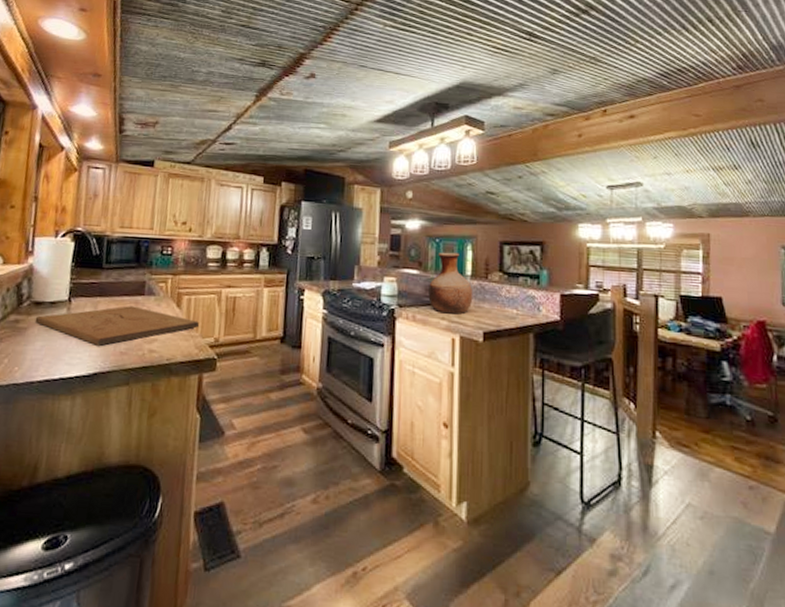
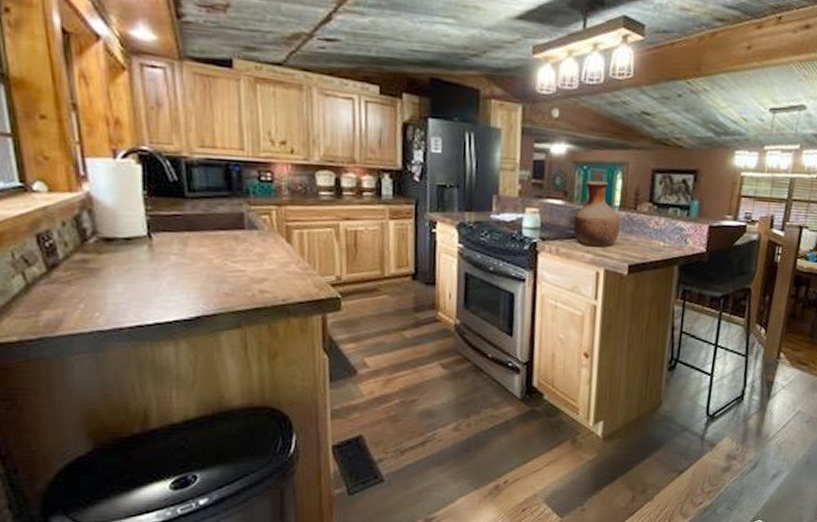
cutting board: present [35,306,199,347] -> none [108,241,315,288]

